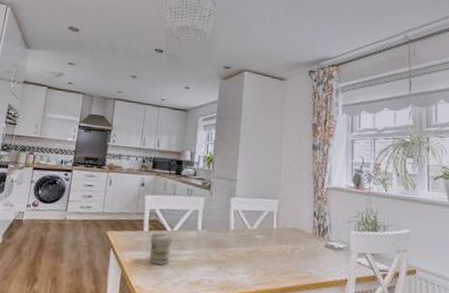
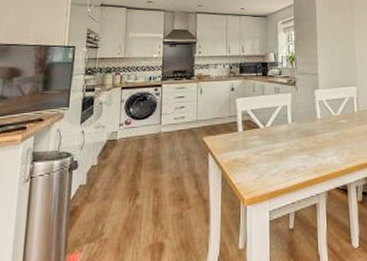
jar: present [149,232,174,265] -> none [246,131,267,160]

